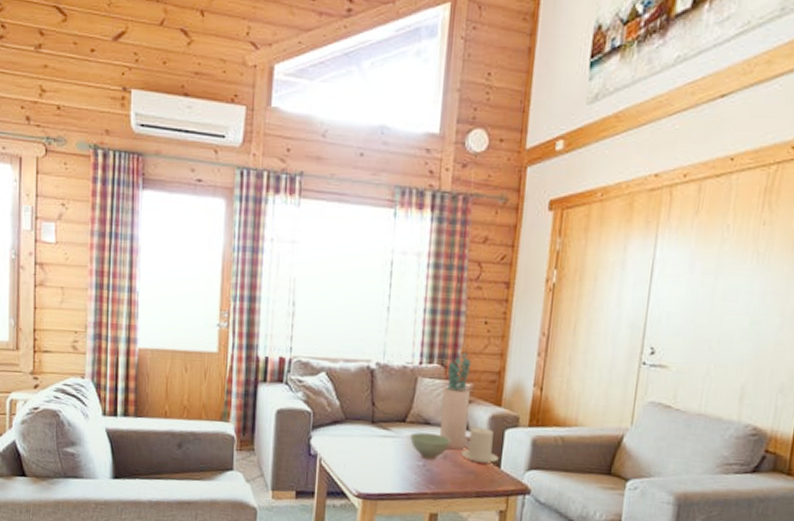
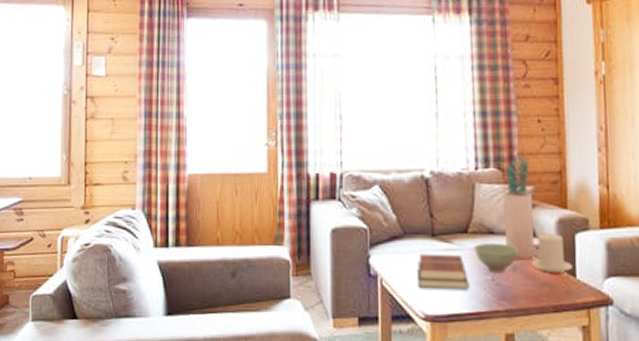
books: none [354,438,402,472] -> present [417,253,470,289]

